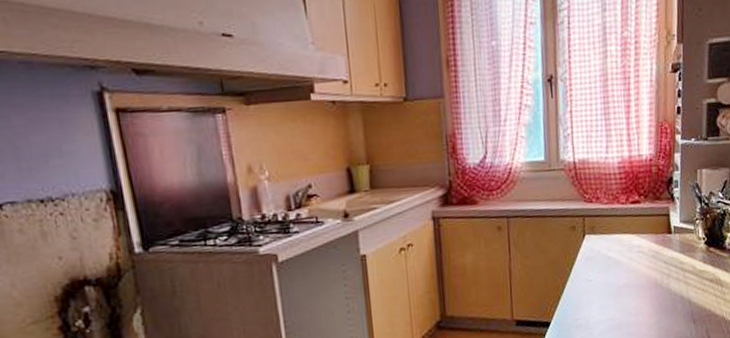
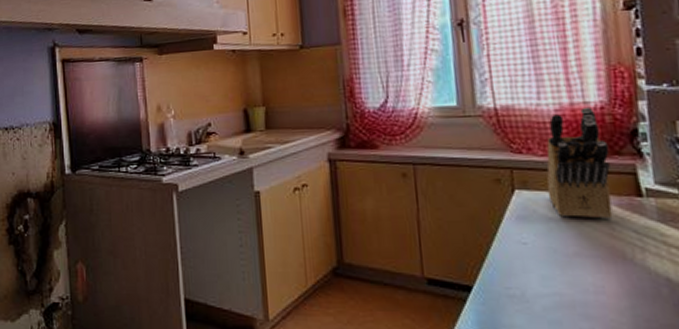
knife block: none [608,159,653,256] -> present [546,106,613,219]

